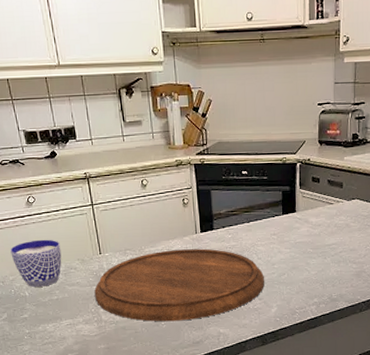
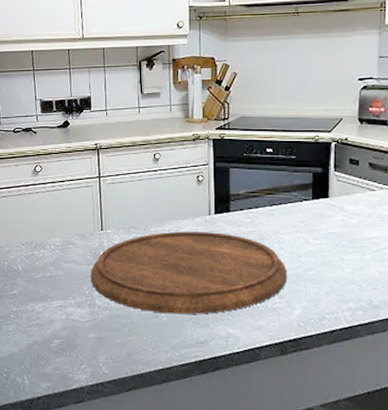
cup: present [10,239,62,287] -> none [10,210,62,261]

